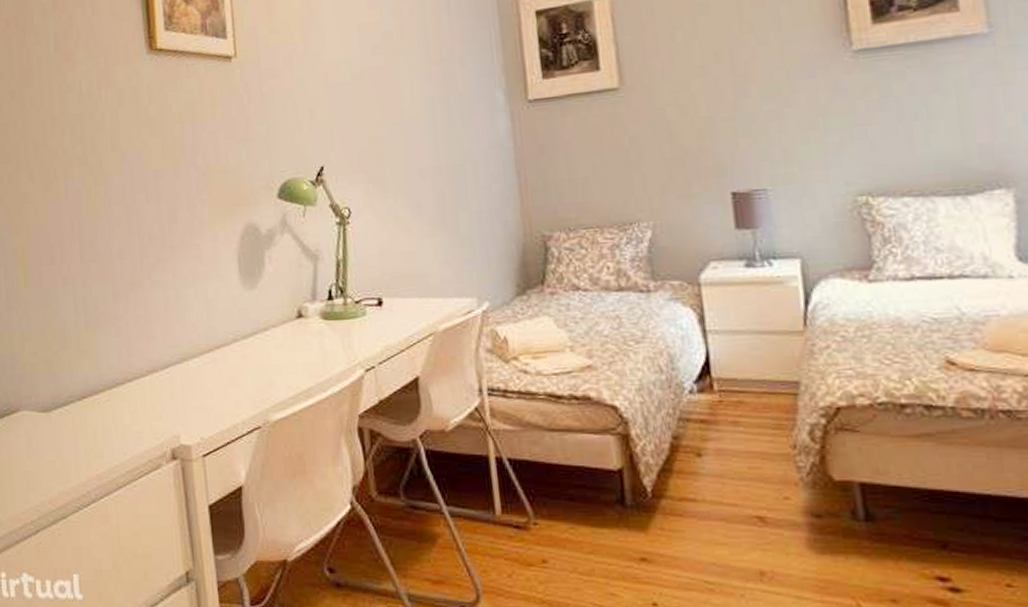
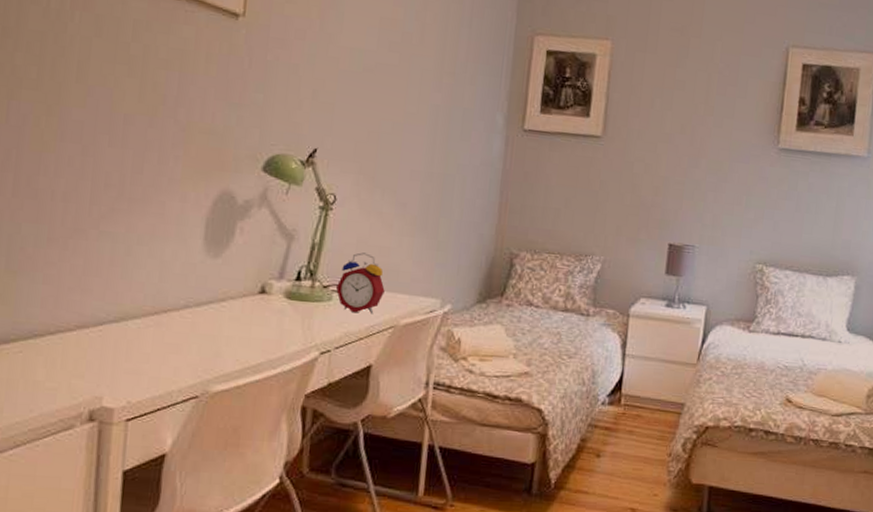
alarm clock: none [367,261,417,325] -> present [335,252,385,313]

